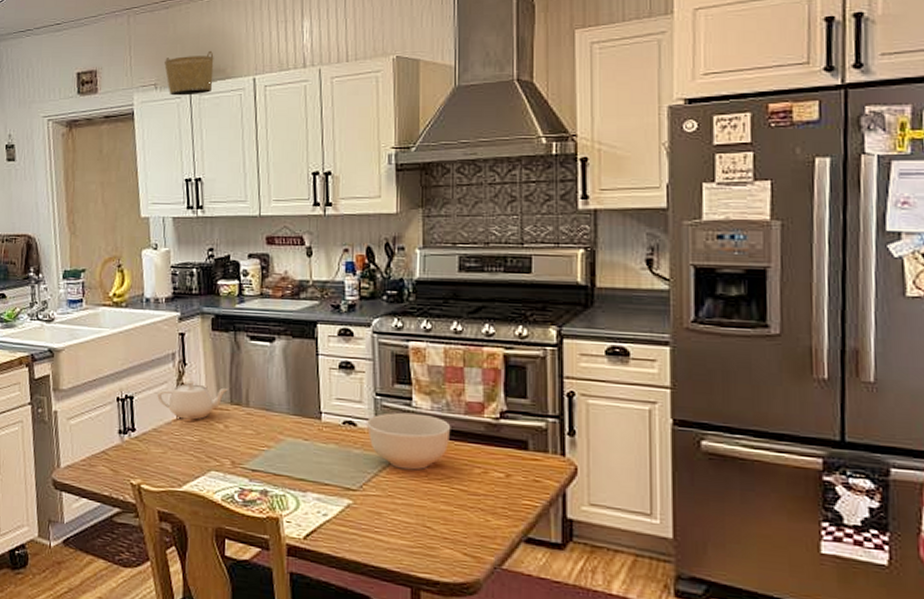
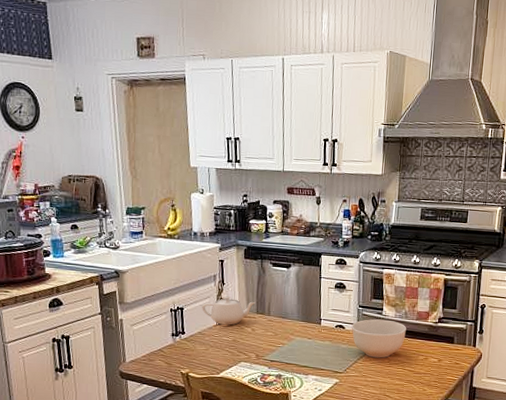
basket: present [164,50,214,96] -> none [211,30,252,68]

